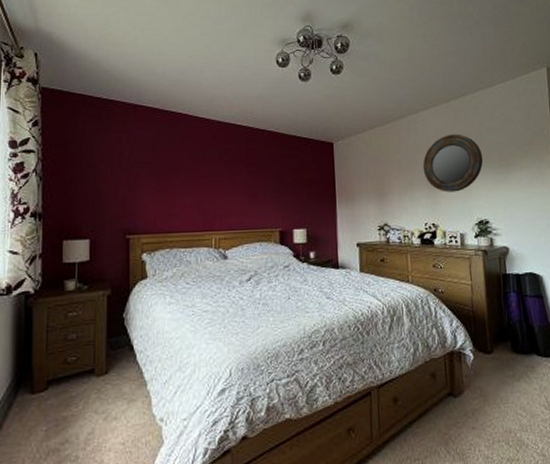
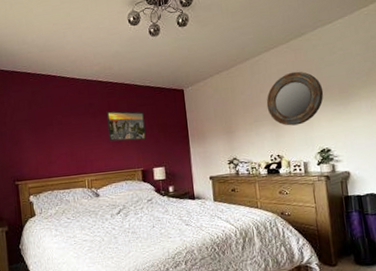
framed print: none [243,160,288,196] -> present [106,111,147,142]

